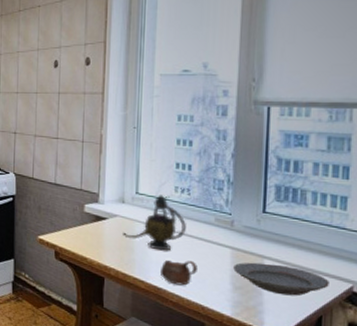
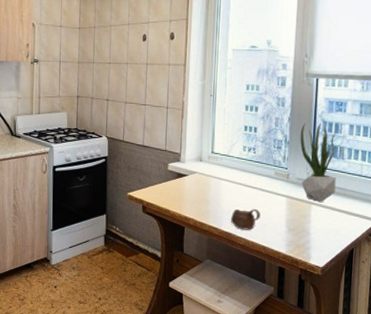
teapot: present [123,195,186,251] -> none [200,154,252,202]
plate: present [233,262,329,296] -> none [288,208,359,234]
potted plant: none [247,159,297,257] -> present [300,122,336,203]

